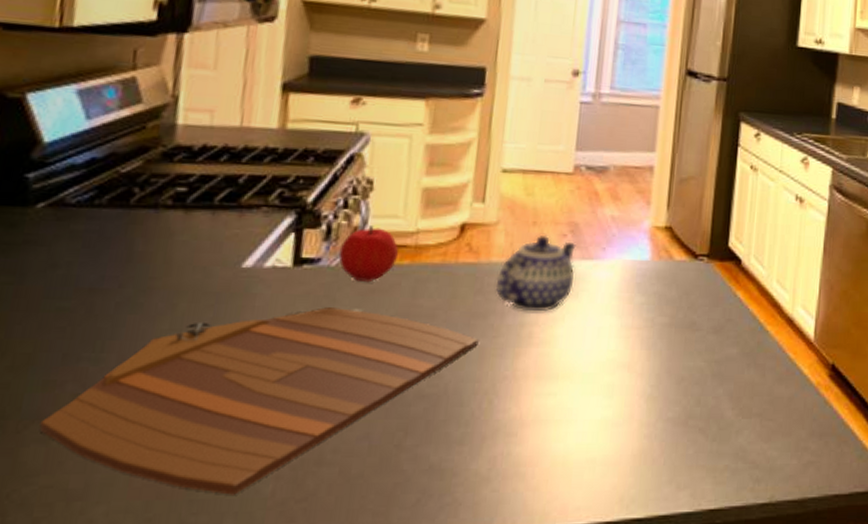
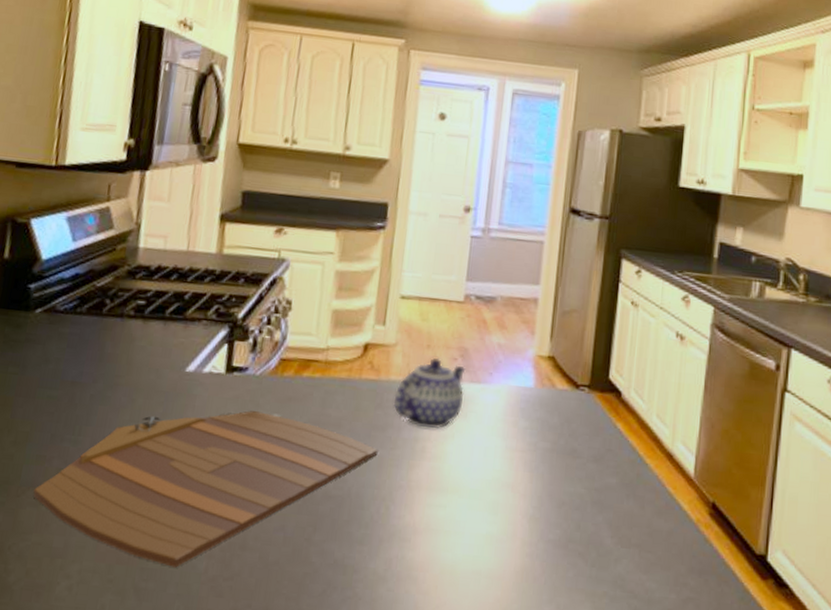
fruit: present [338,226,398,283] -> none [262,341,311,392]

